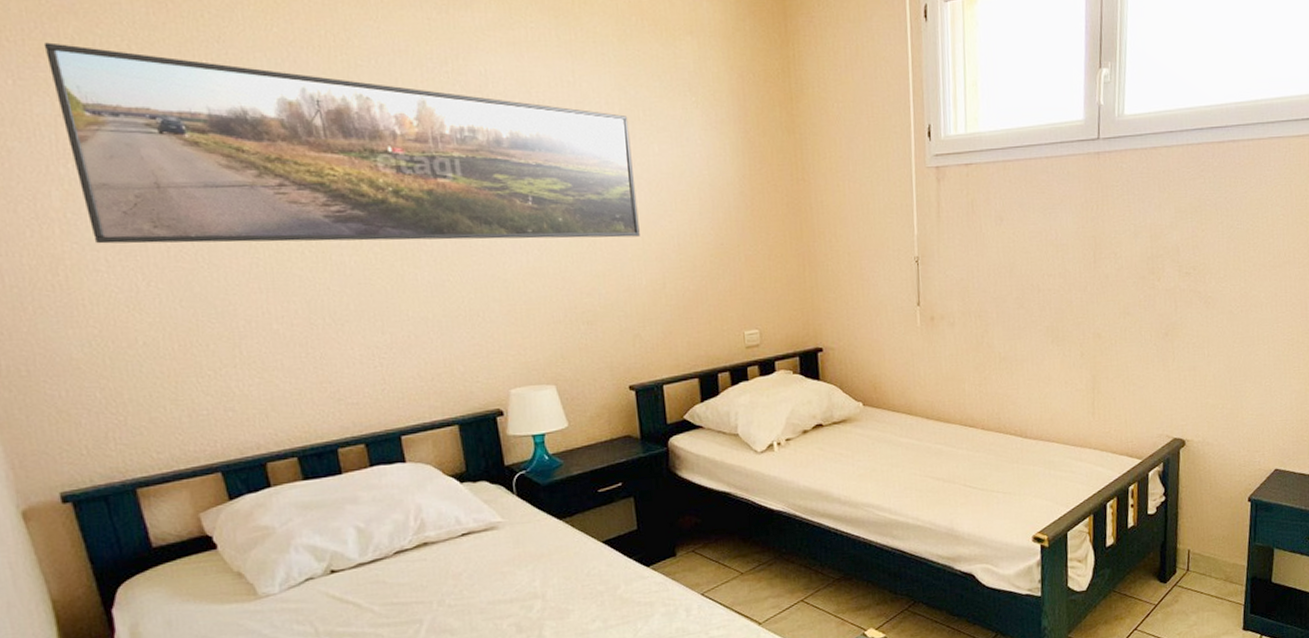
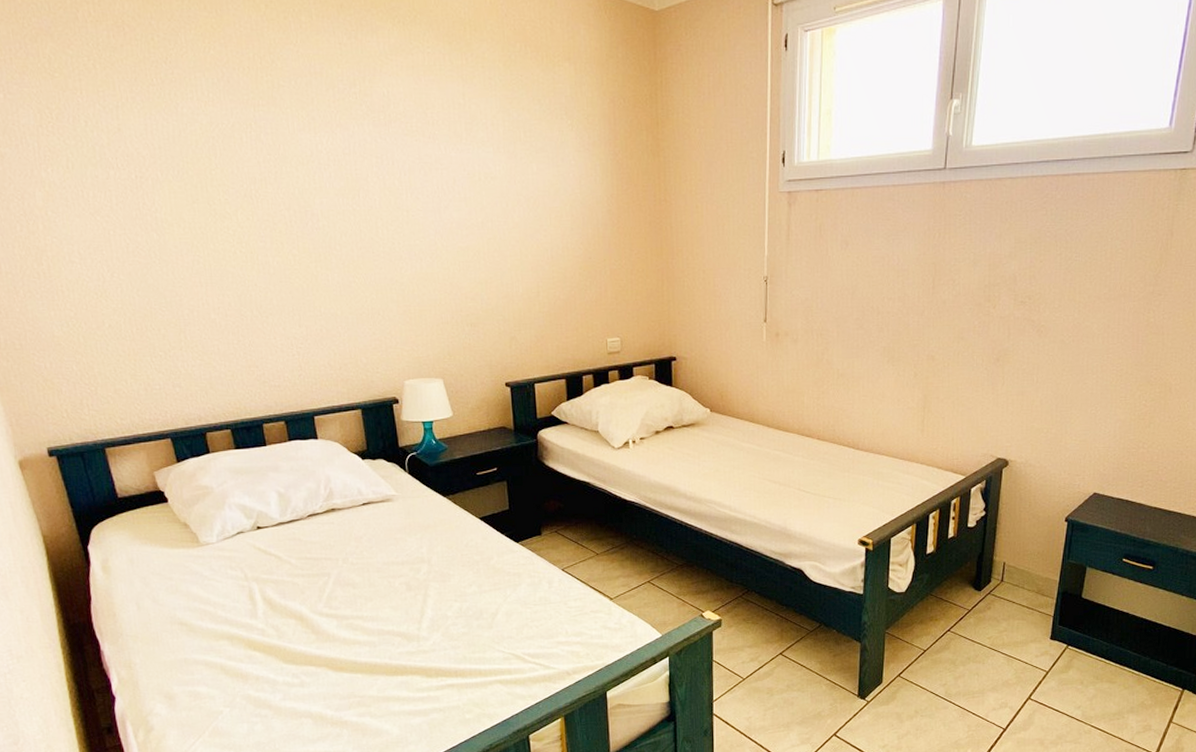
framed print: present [43,42,640,244] -> none [27,61,518,249]

